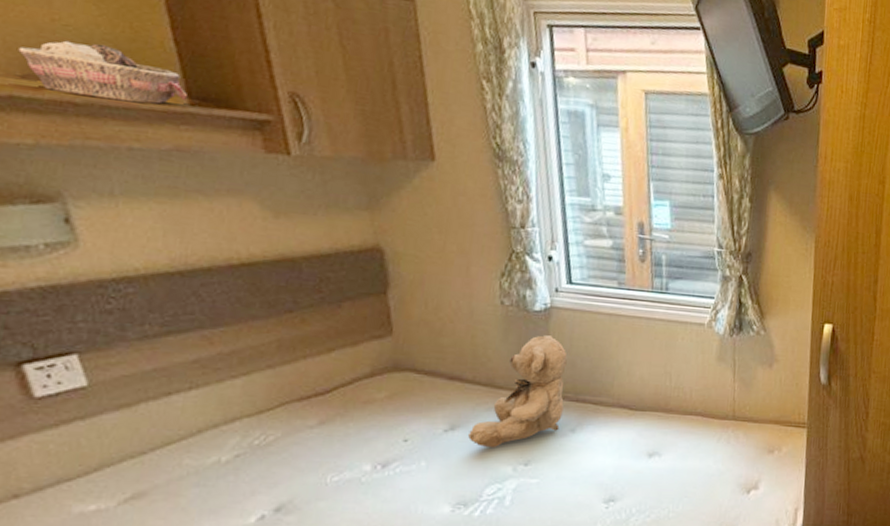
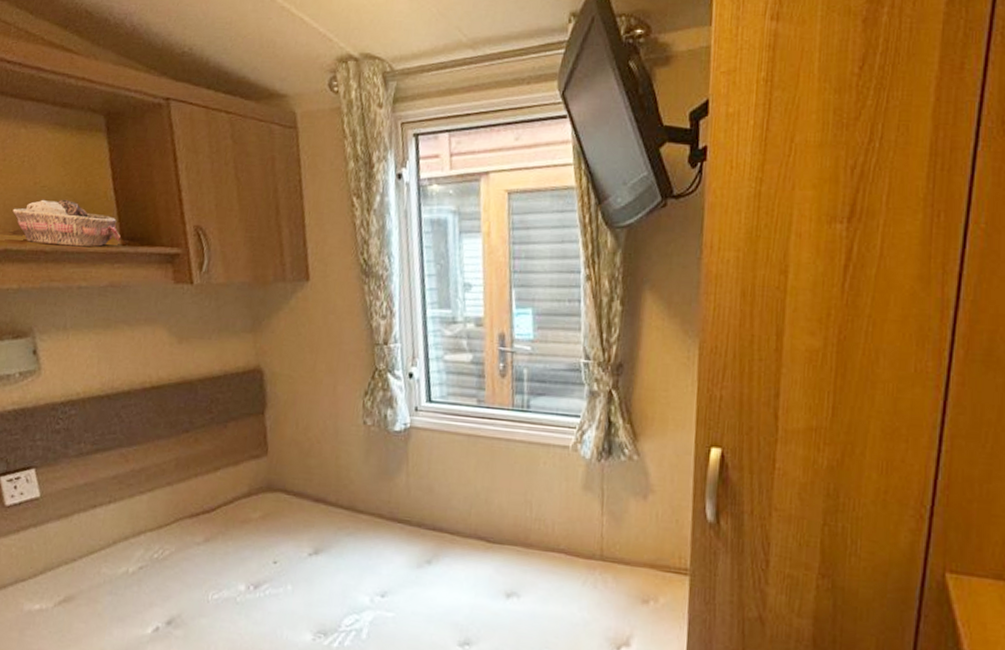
teddy bear: present [467,335,567,448] -> none [329,457,425,576]

